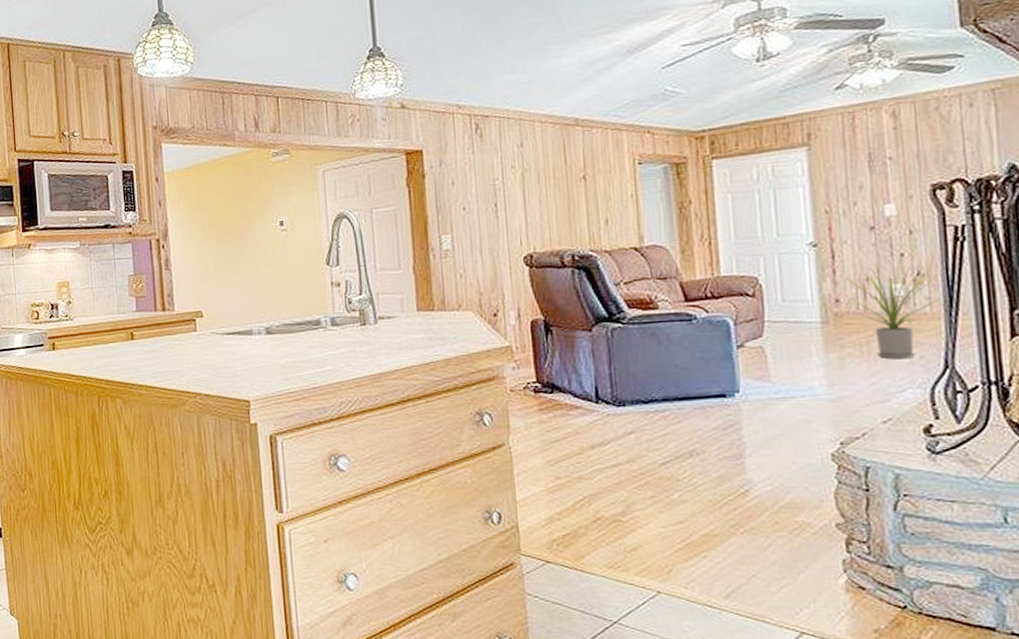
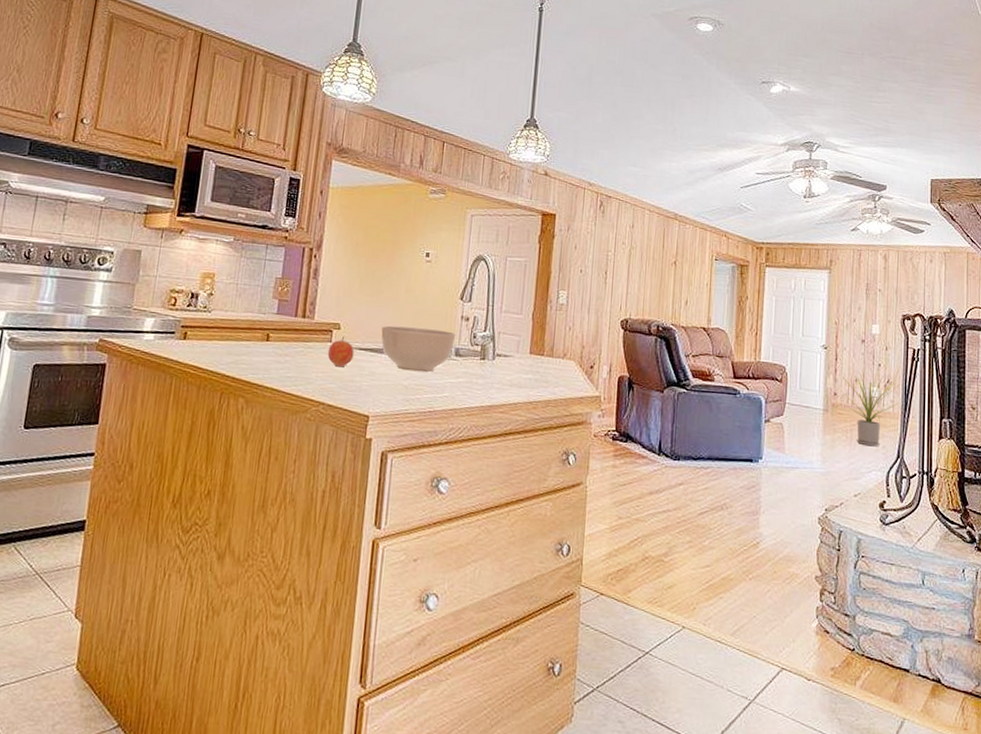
fruit: none [194,324,222,355] -> present [327,337,354,367]
bowl: none [246,301,328,349] -> present [381,325,455,372]

